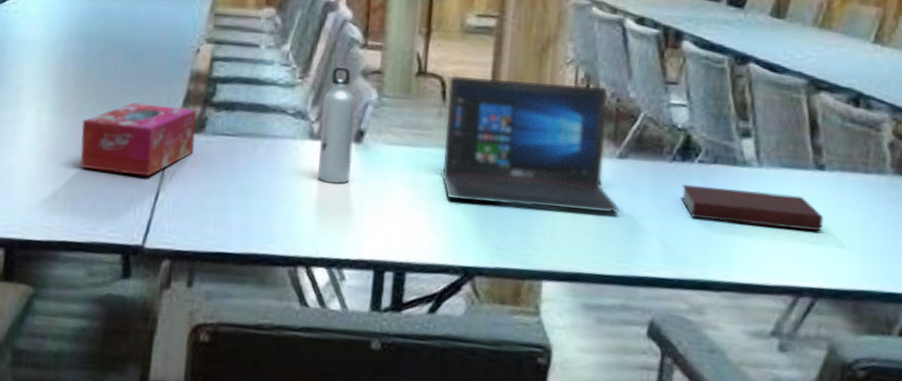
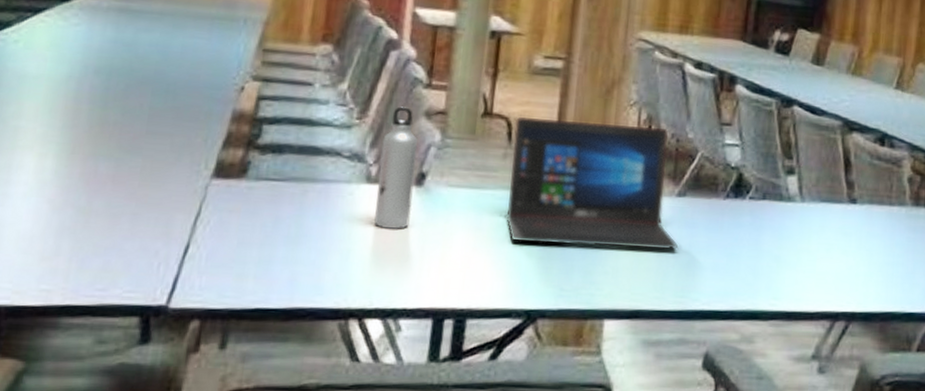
tissue box: present [80,102,196,177] -> none [92,145,238,228]
notebook: present [681,184,825,231] -> none [733,219,856,259]

